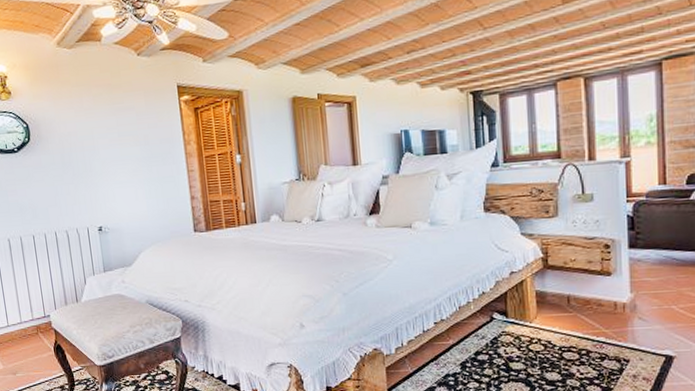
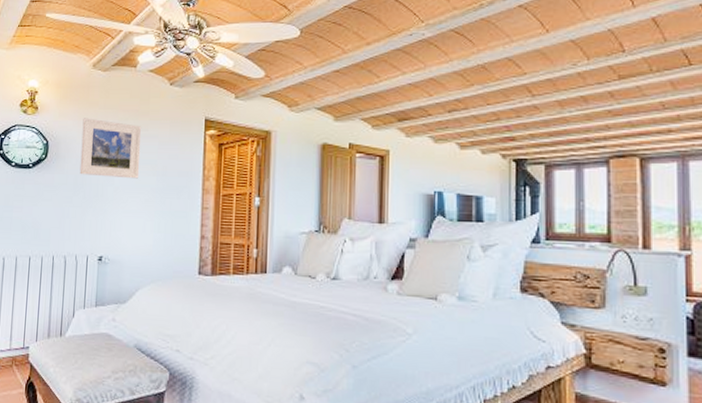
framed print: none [58,97,123,153] -> present [79,118,142,179]

